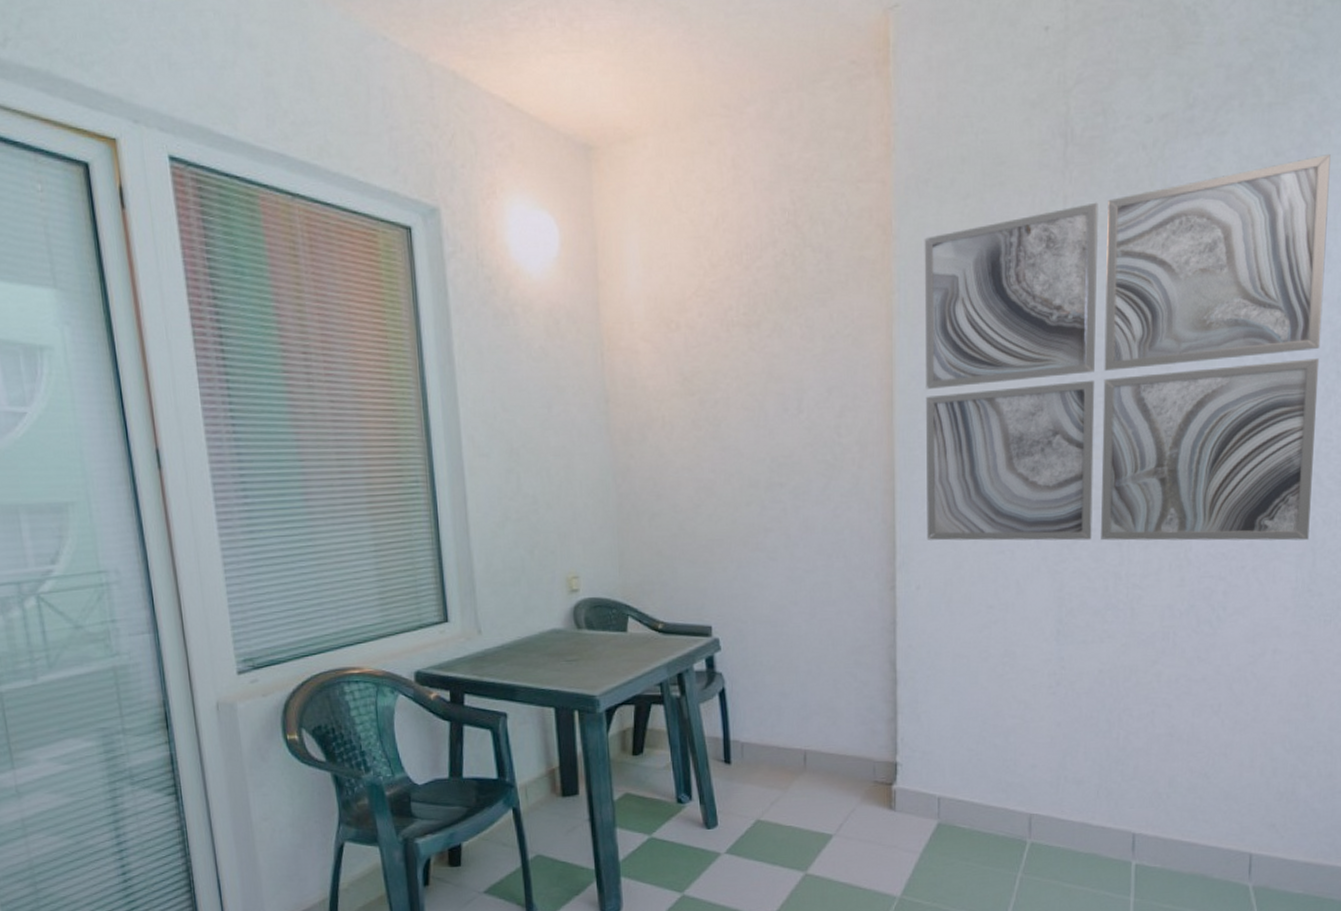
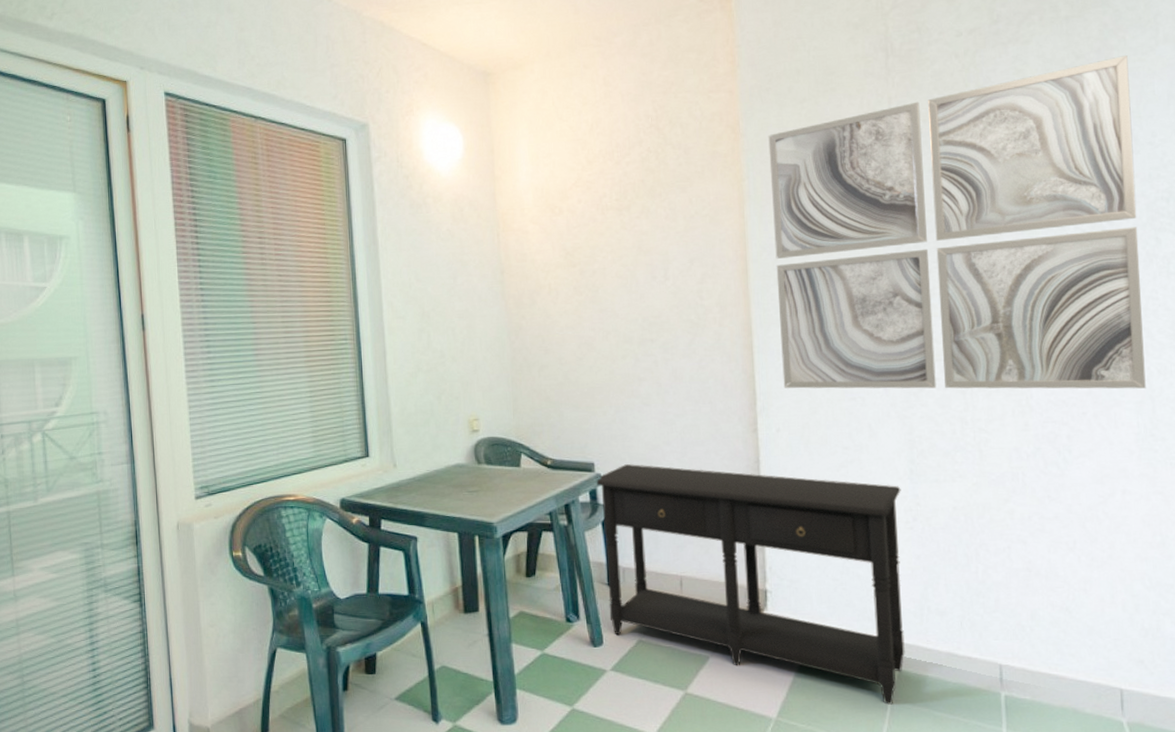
console table: none [713,627,1046,878] -> present [596,464,905,705]

